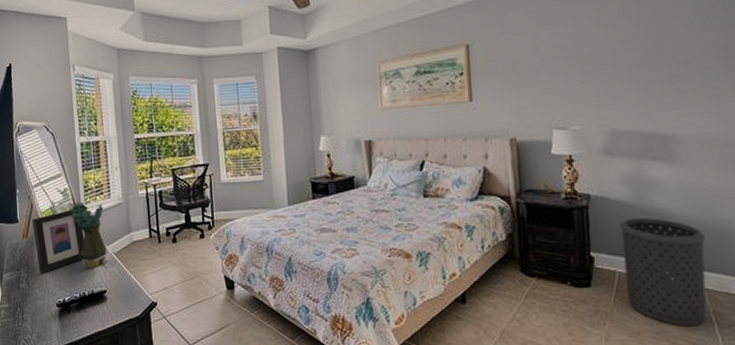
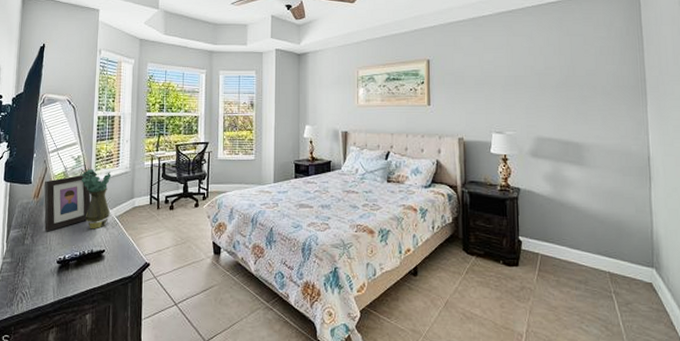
laundry basket: present [620,218,707,327] -> none [543,210,609,304]

